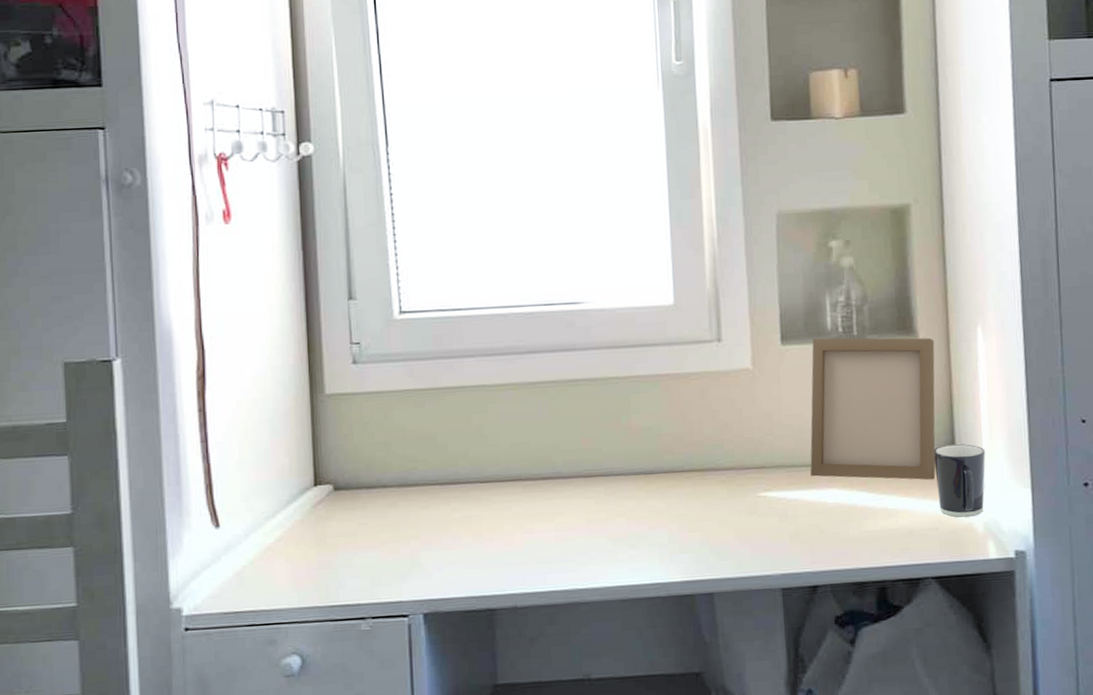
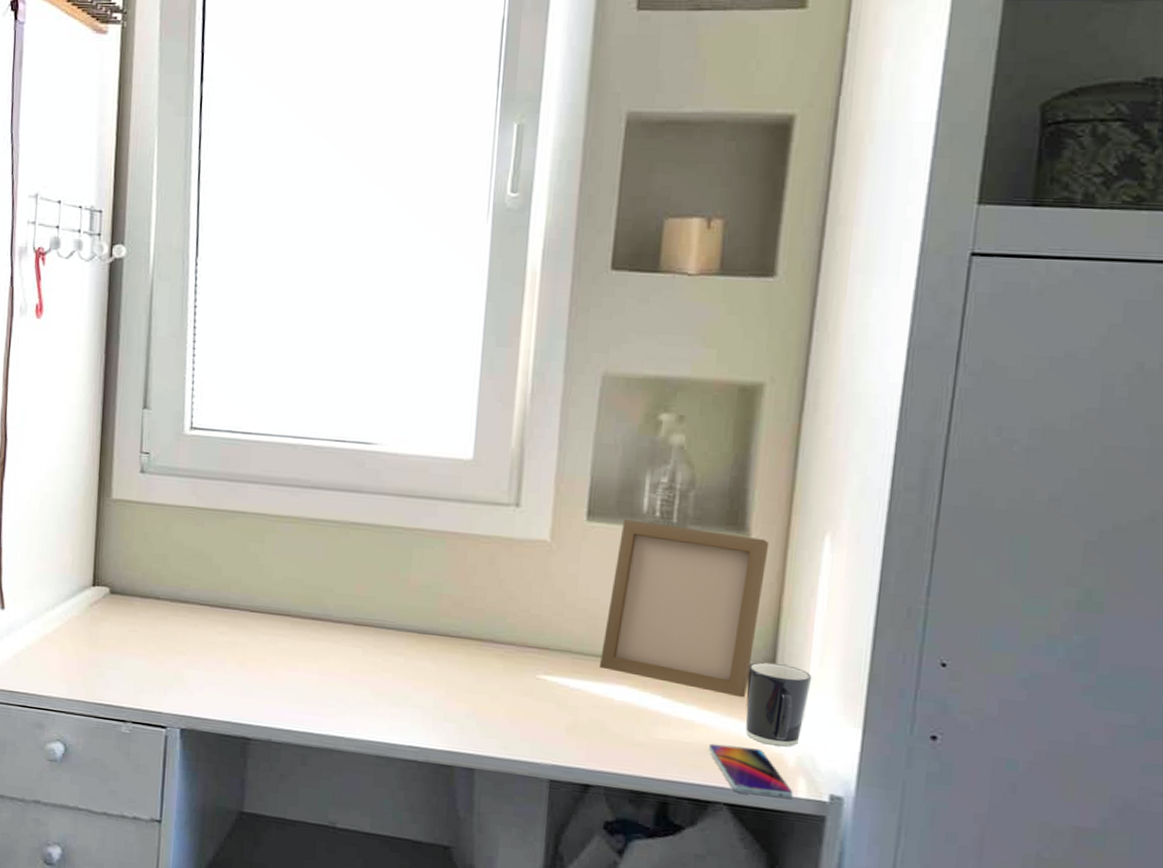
smartphone: none [912,523,986,566] -> present [709,743,793,799]

